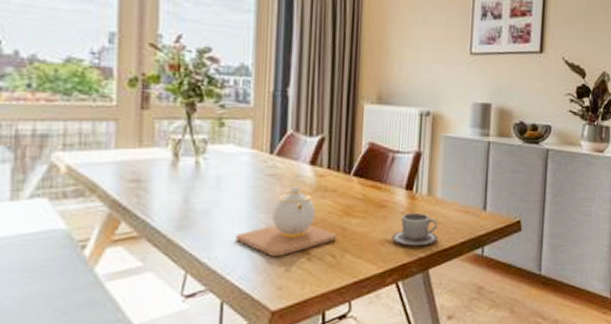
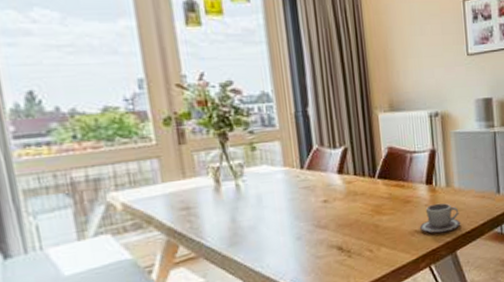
teapot: present [236,185,338,257] -> none [282,194,372,259]

